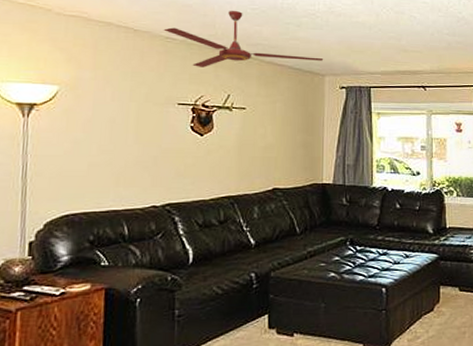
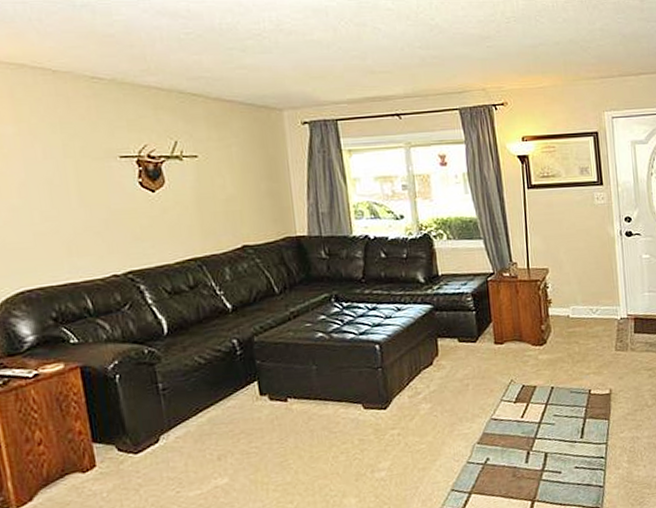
ceiling fan: present [163,11,324,68] -> none [86,38,279,111]

